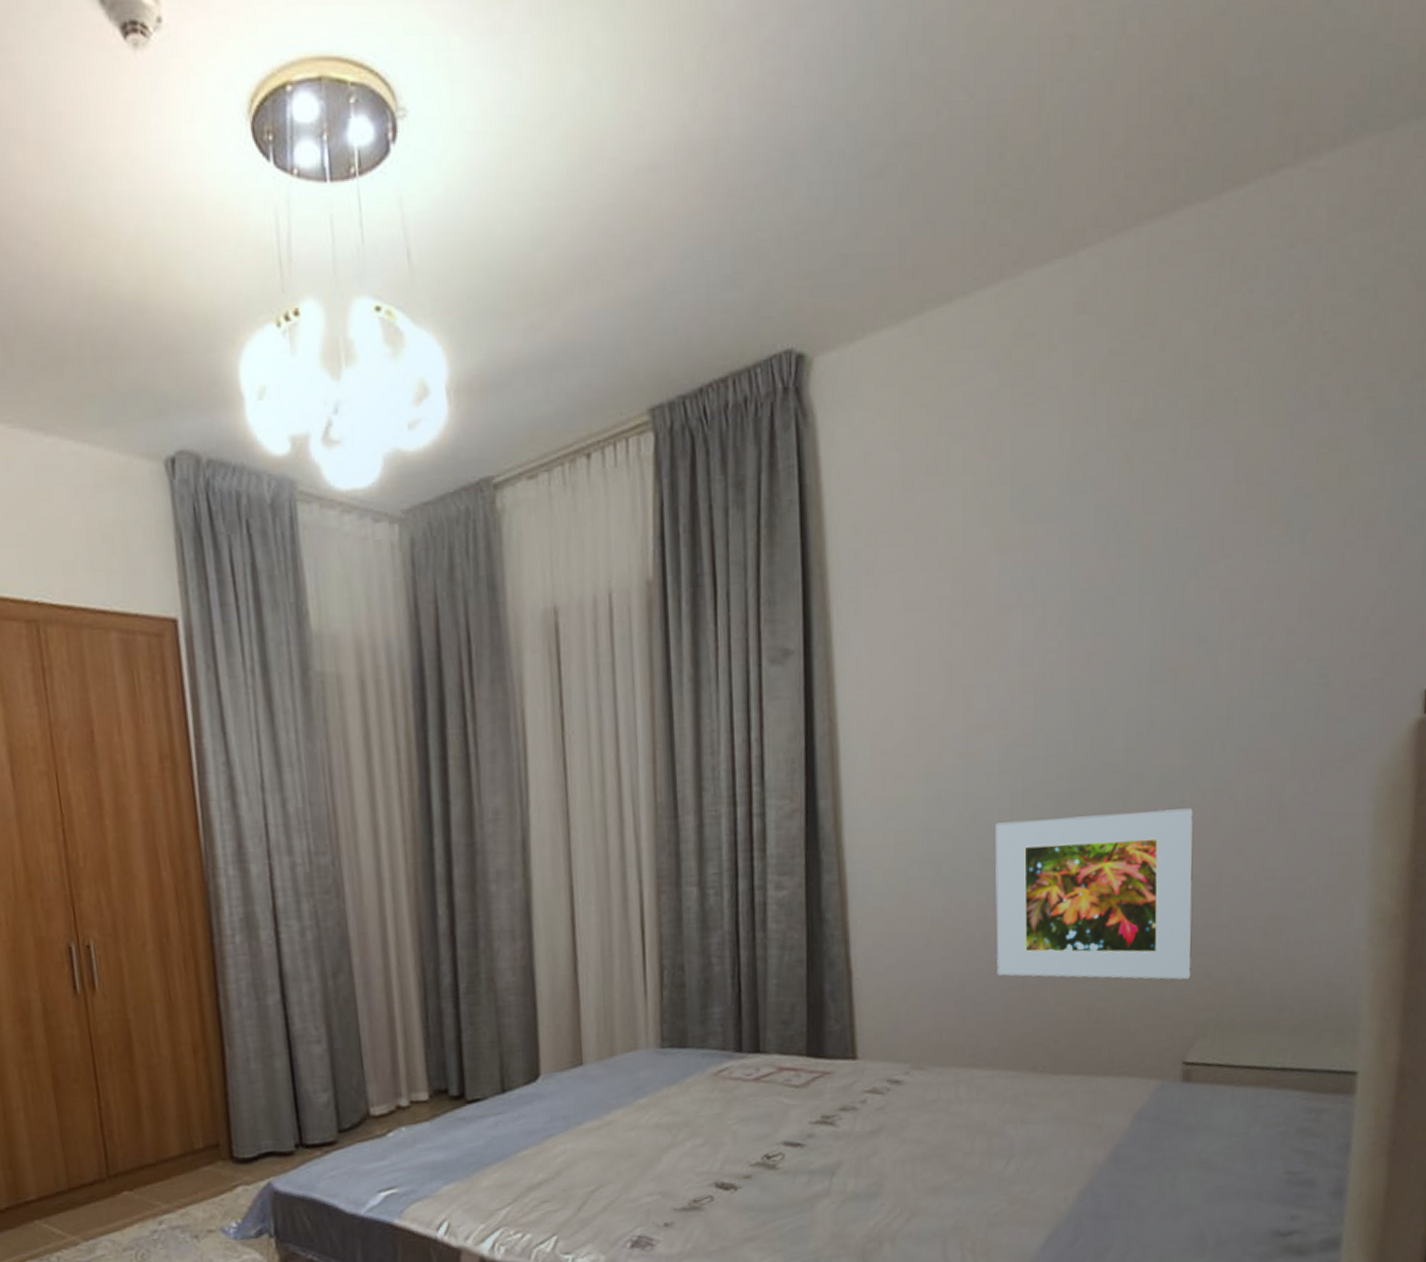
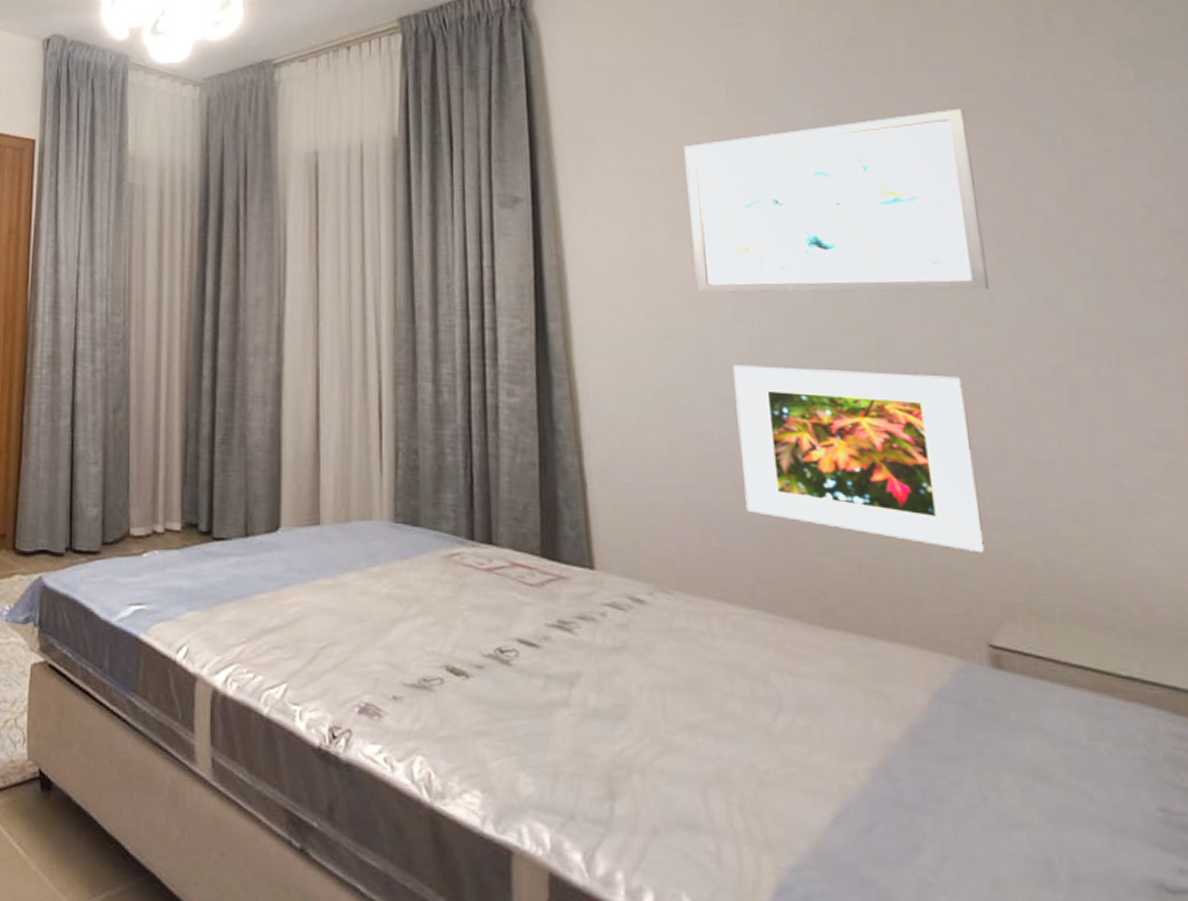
wall art: none [964,504,1233,746] -> present [684,108,989,293]

